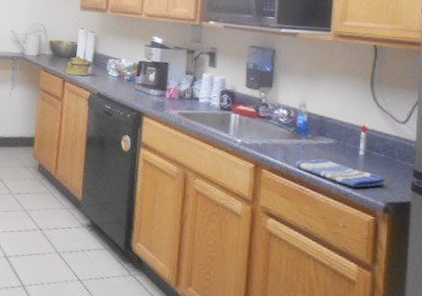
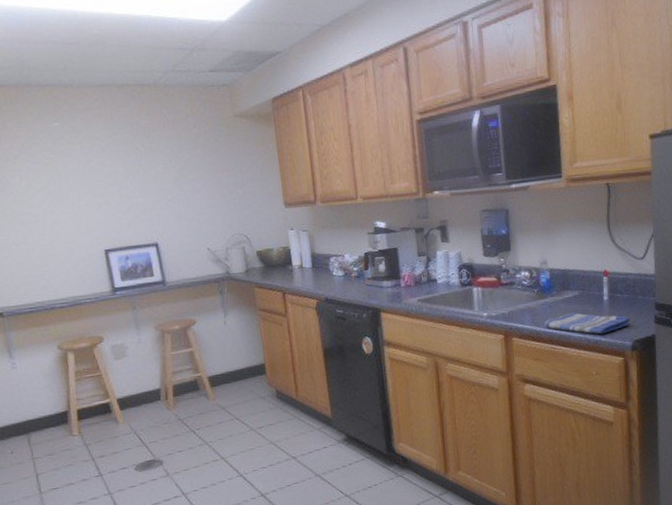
kettle: present [65,56,95,77] -> none [283,261,315,286]

